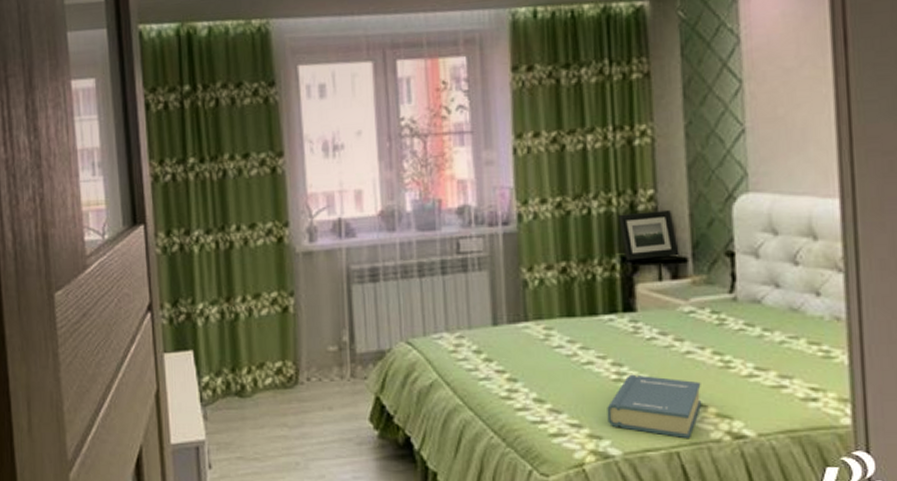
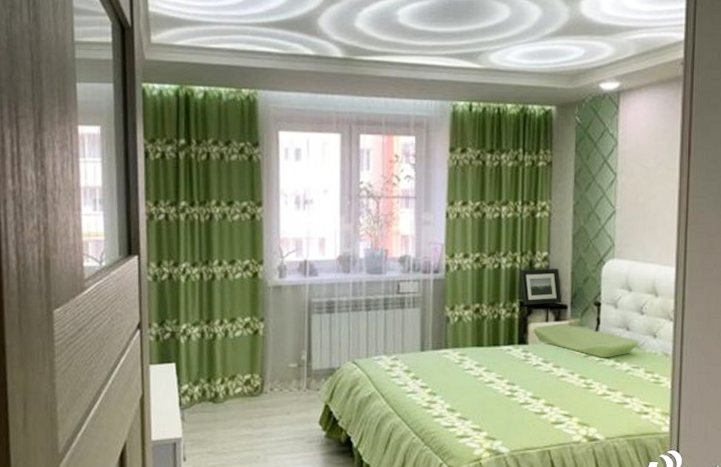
hardback book: present [607,374,702,439] -> none [501,391,569,441]
cushion: none [642,282,794,326] -> present [533,324,638,358]

